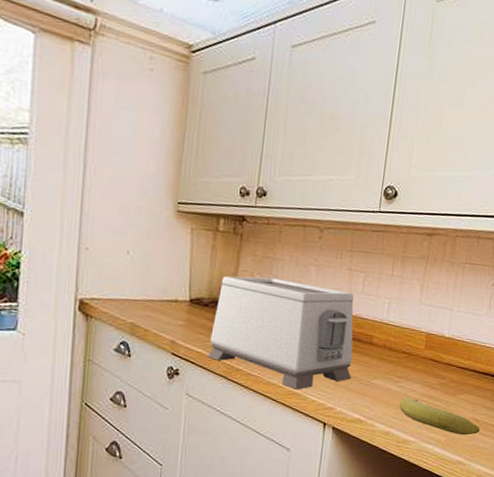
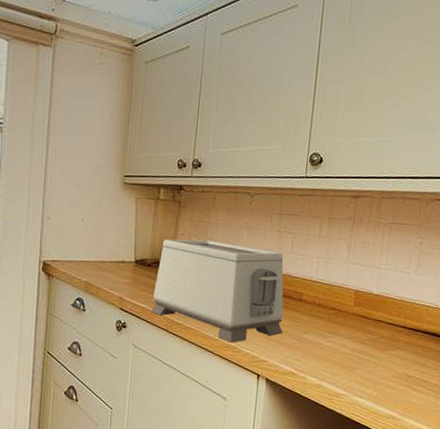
fruit: present [399,397,480,435] -> none [330,352,412,391]

